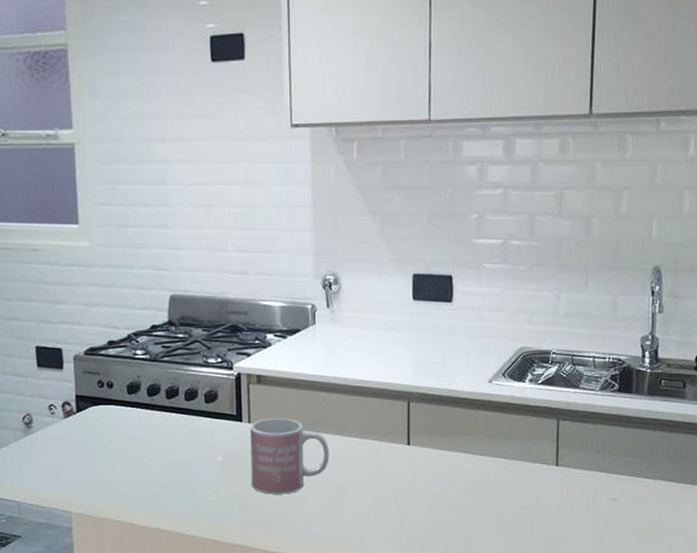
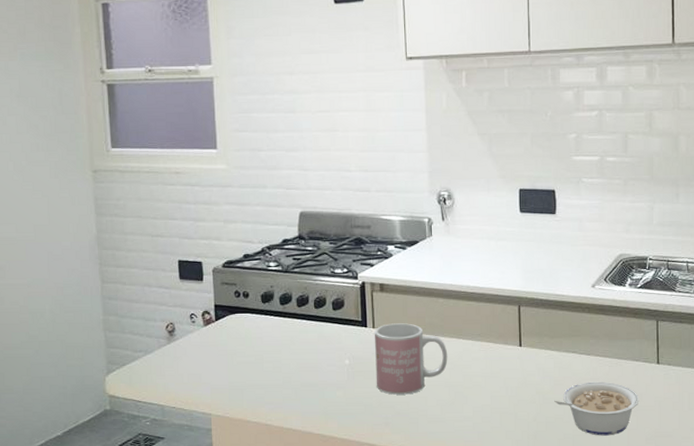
legume: none [443,483,535,541] -> present [554,381,640,436]

